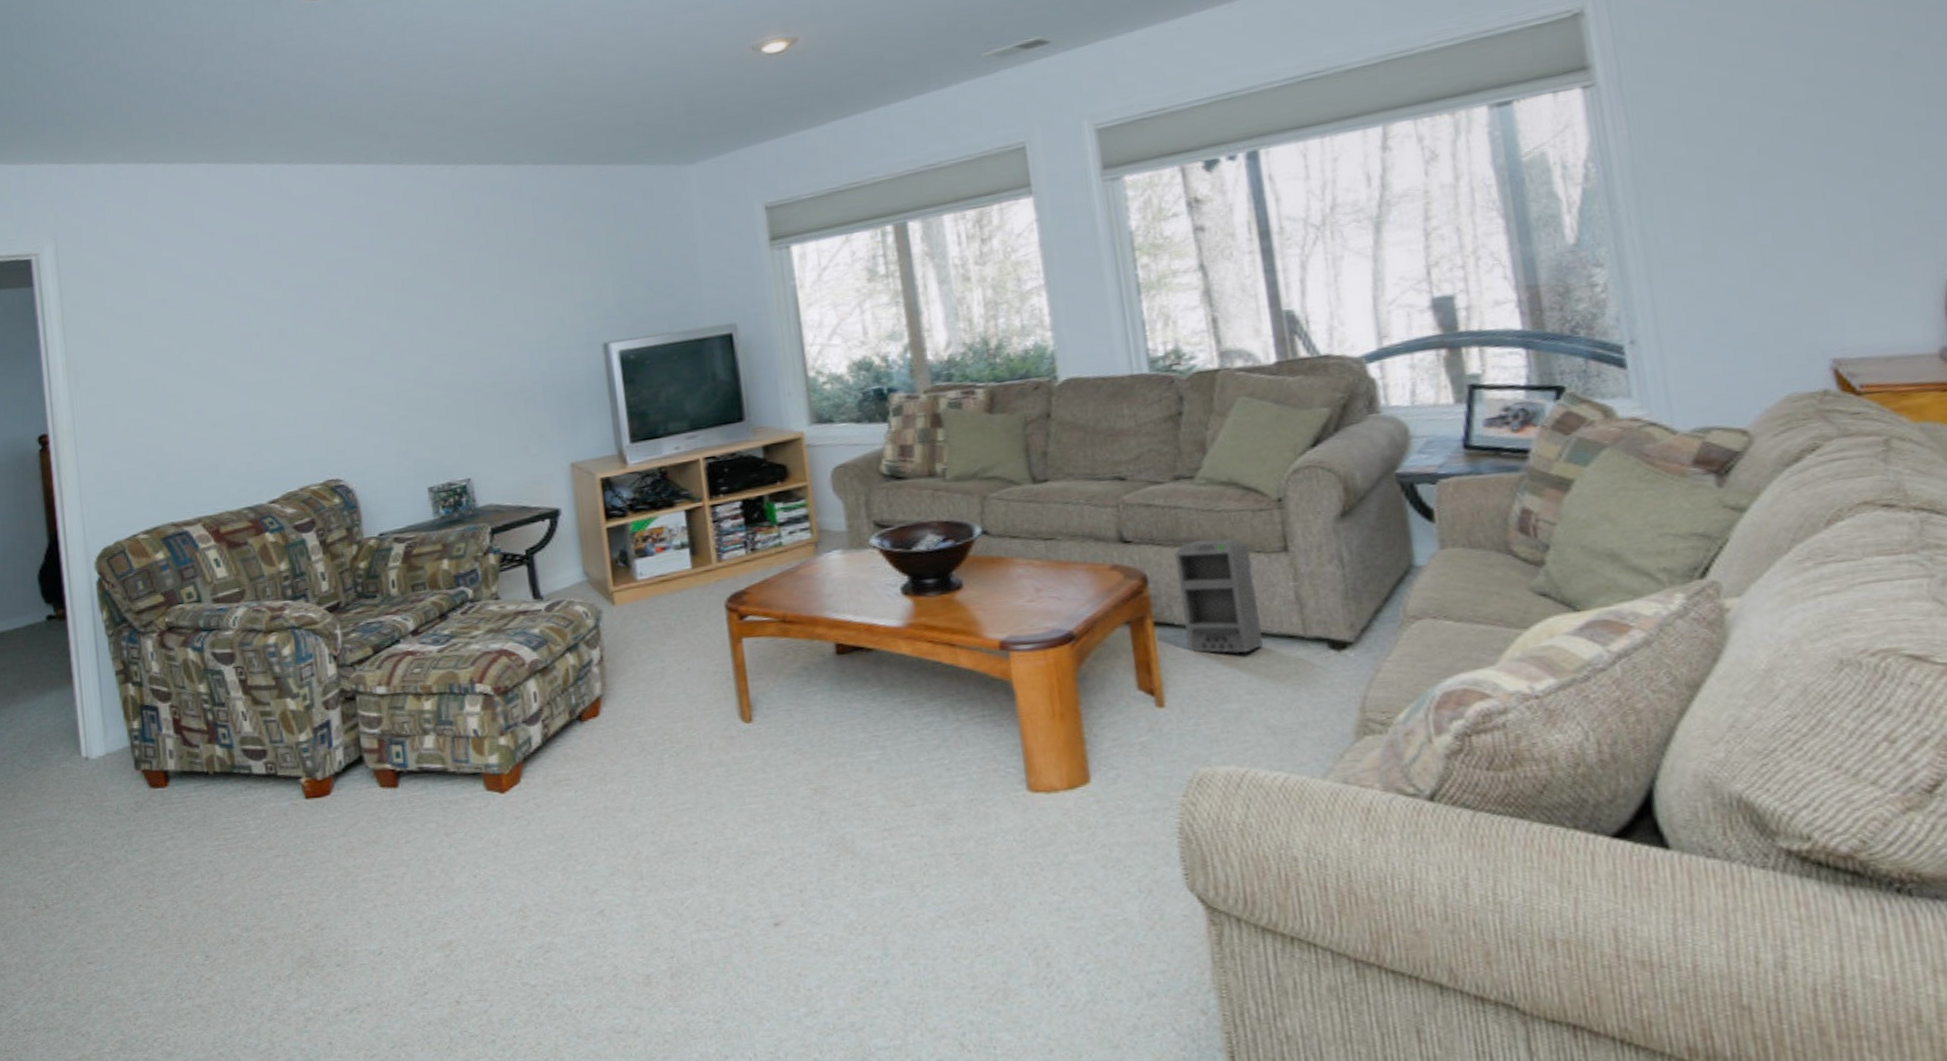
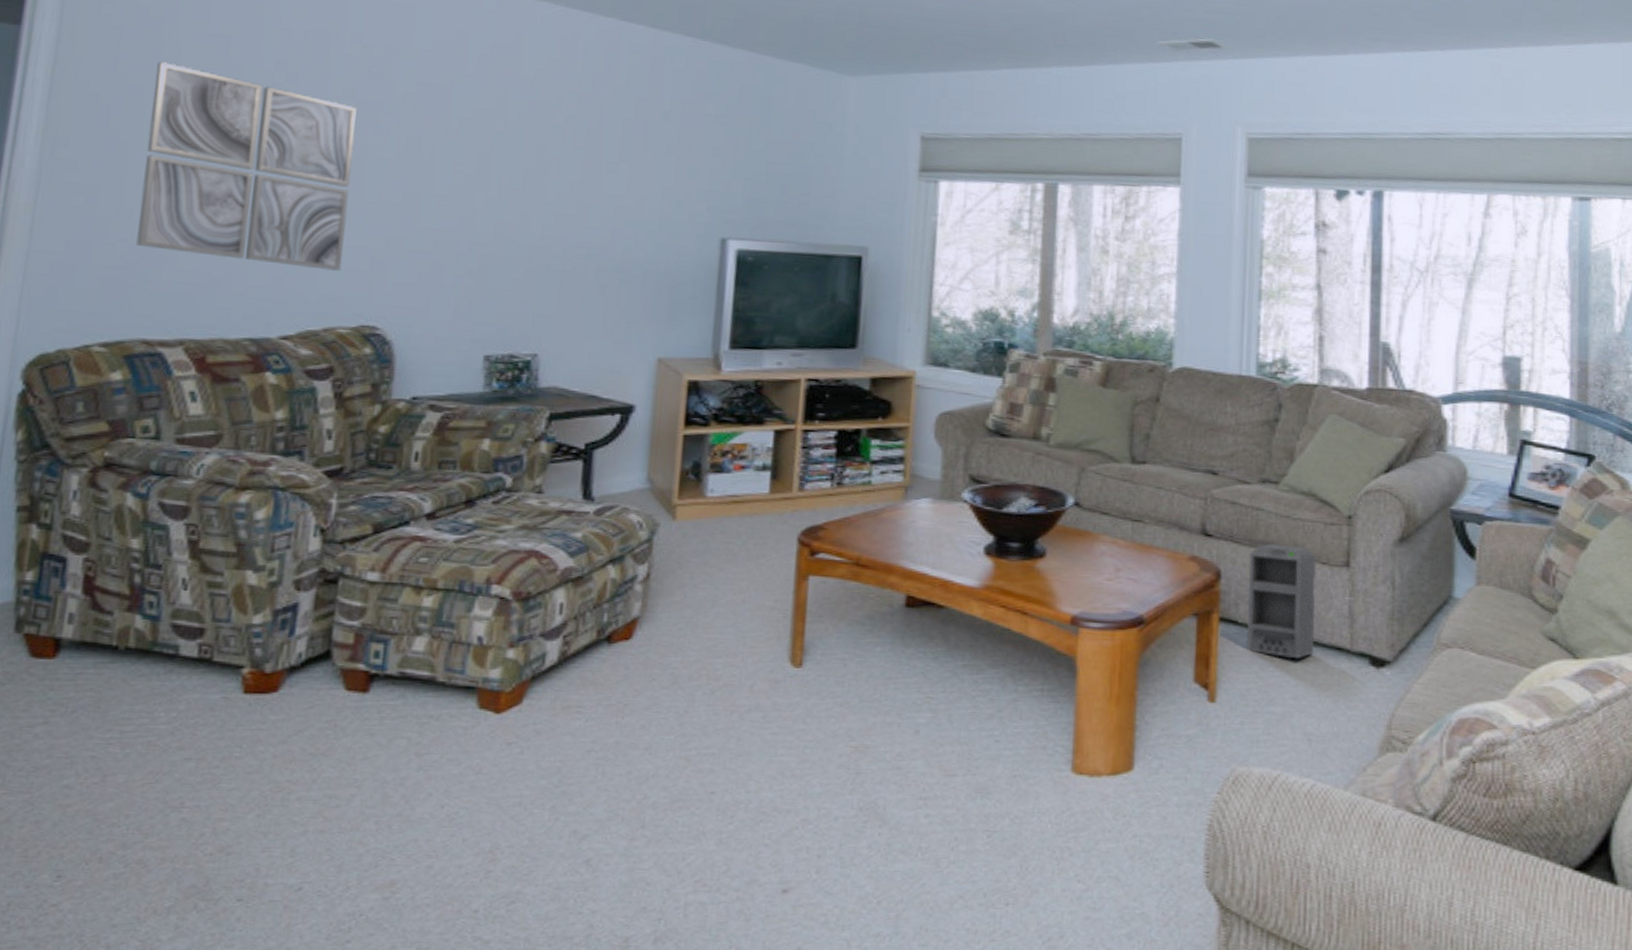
wall art: none [133,291,303,448] -> present [135,62,357,271]

